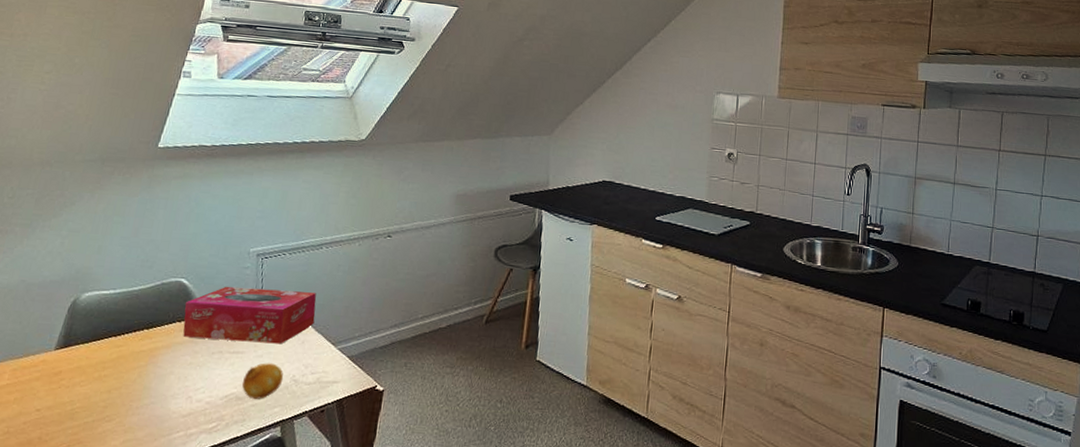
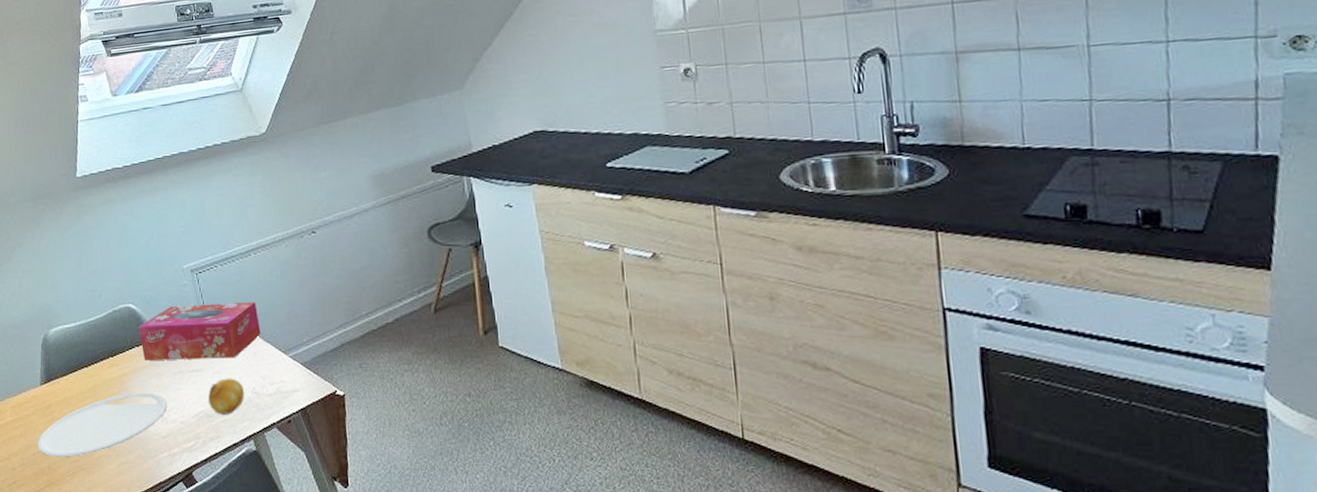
plate: none [32,368,197,429] -> present [37,393,167,458]

